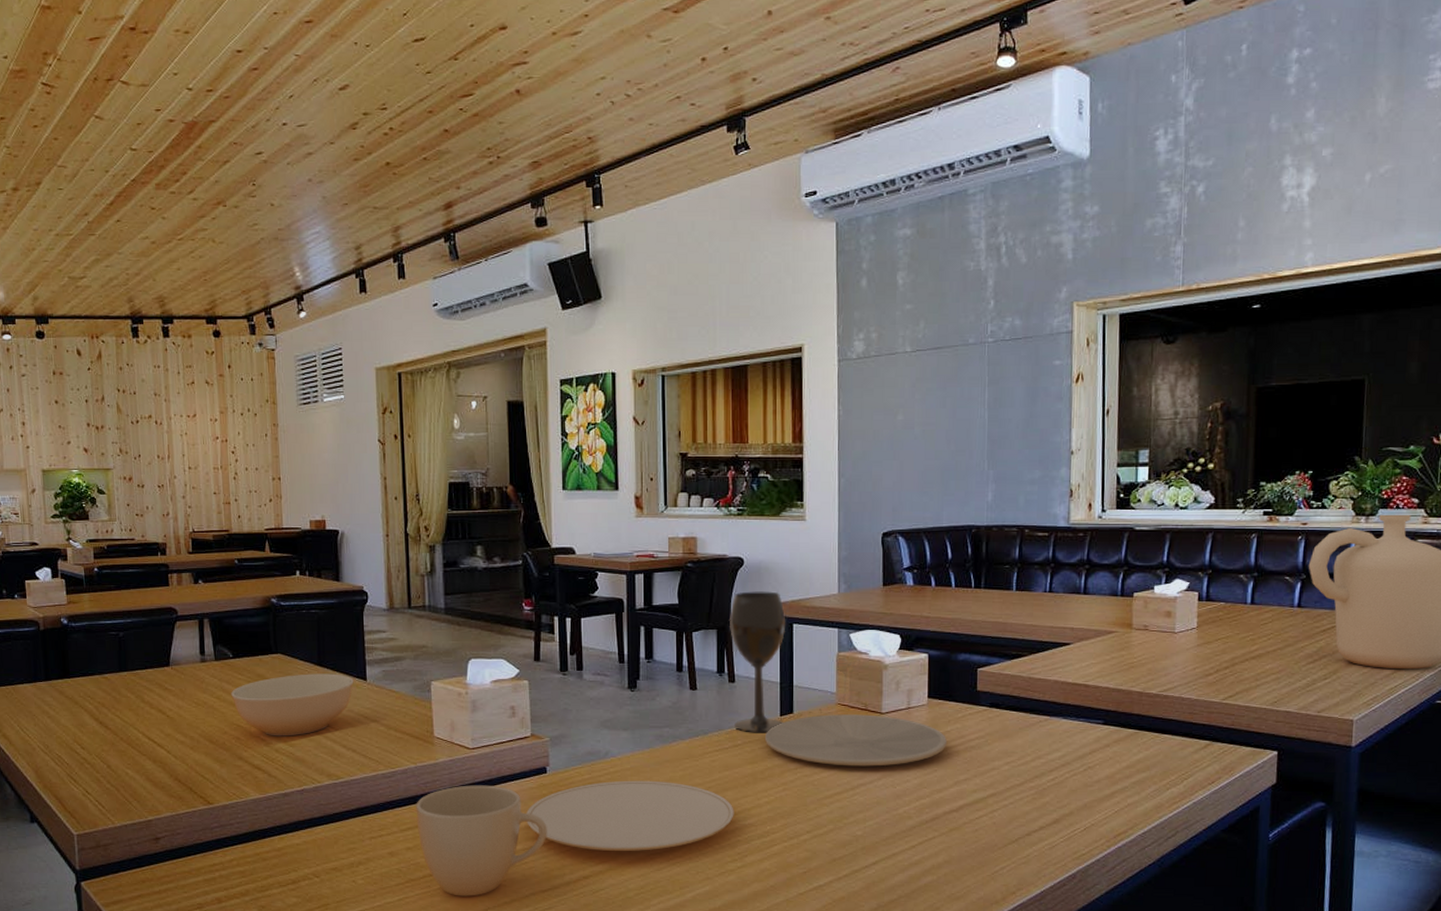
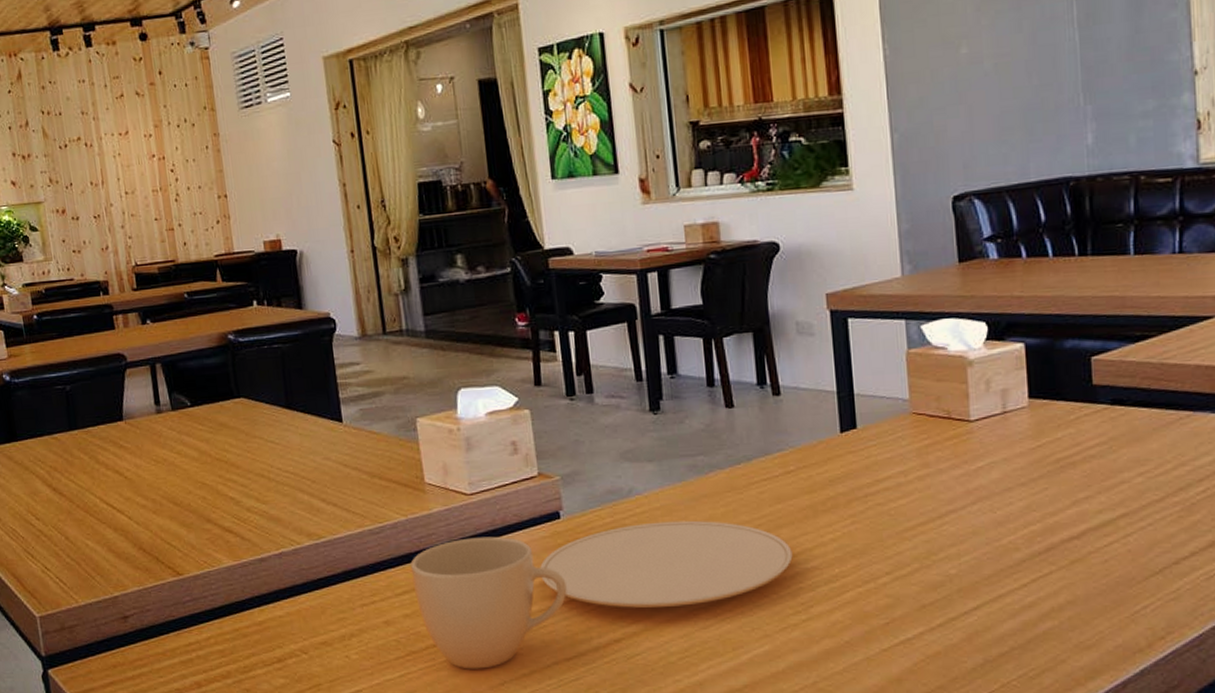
bowl: present [231,674,354,736] -> none [192,416,328,493]
wine glass: present [730,591,785,732] -> none [767,280,845,455]
plate: present [764,714,948,767] -> none [822,423,1059,490]

